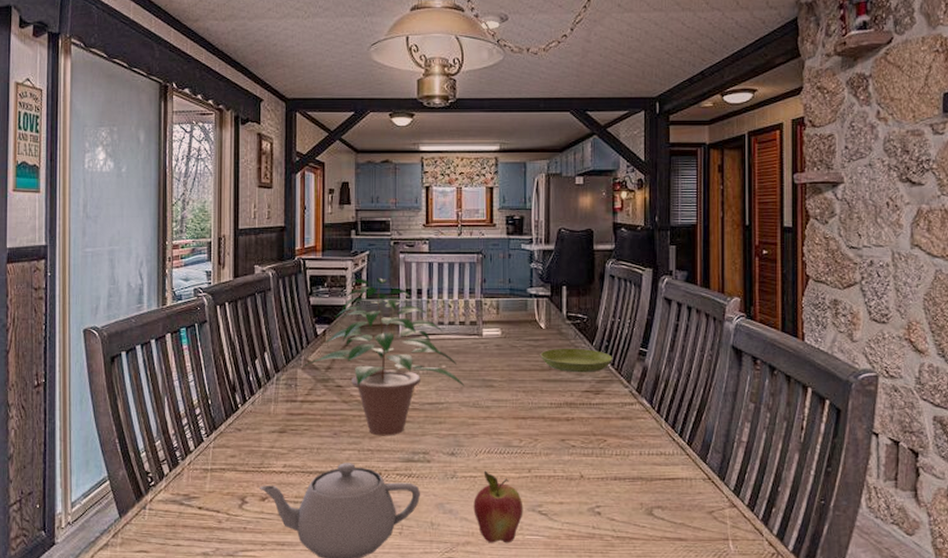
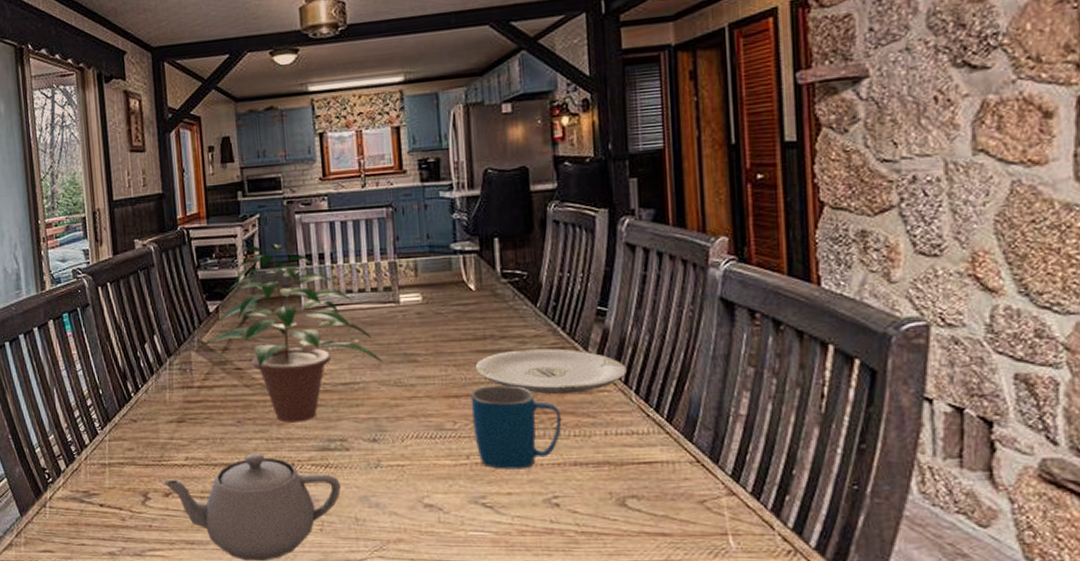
fruit: present [473,470,523,544] -> none [403,458,464,541]
mug: none [535,410,607,482] -> present [470,385,562,469]
saucer: present [540,348,612,373] -> none [471,311,563,341]
plate: none [540,380,659,419] -> present [475,348,627,394]

